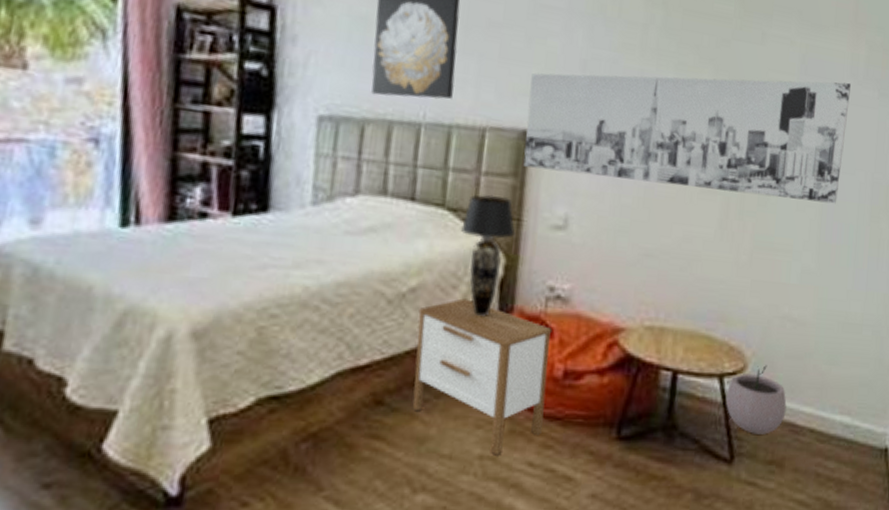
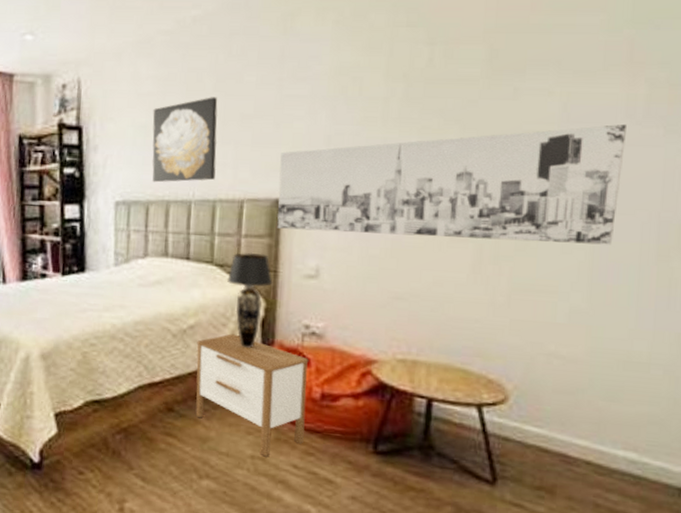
plant pot: present [725,365,787,435] -> none [485,398,556,462]

